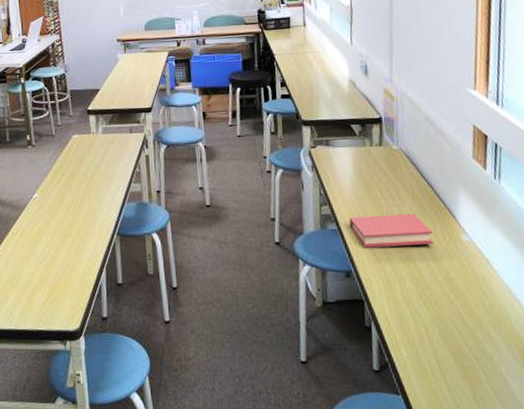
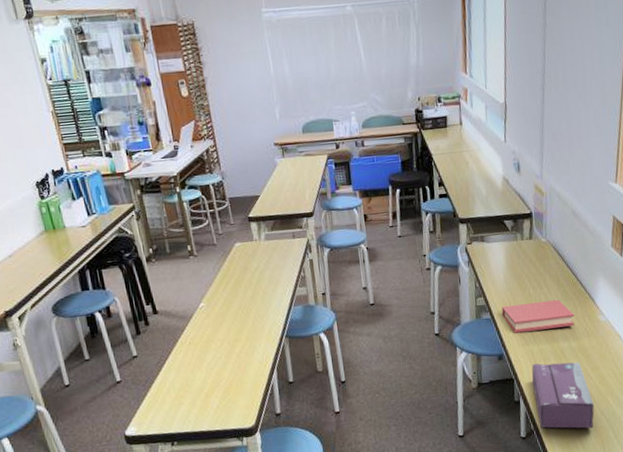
tissue box: none [384,284,461,368] -> present [531,362,594,429]

